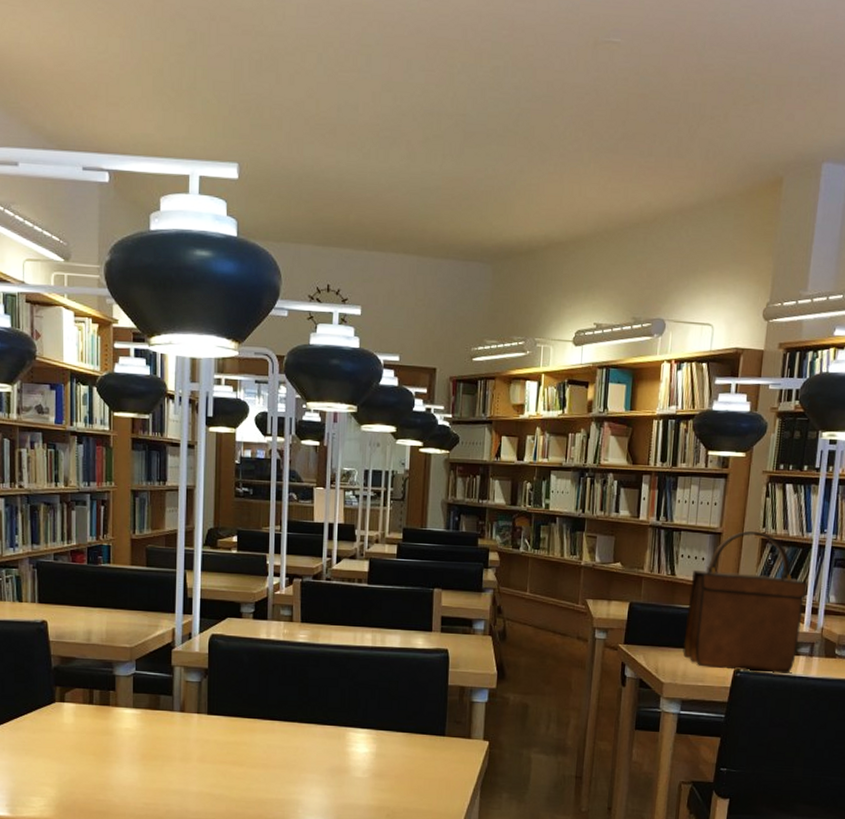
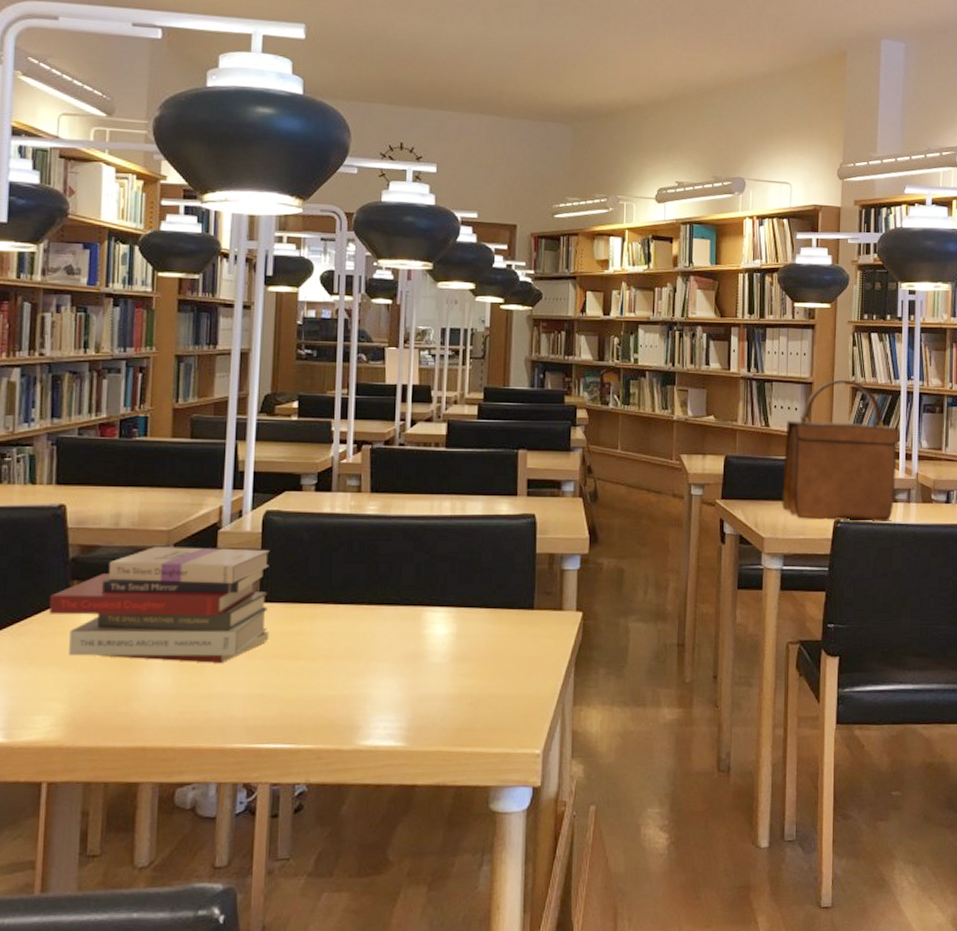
books: none [39,661,217,764] -> present [50,547,270,663]

